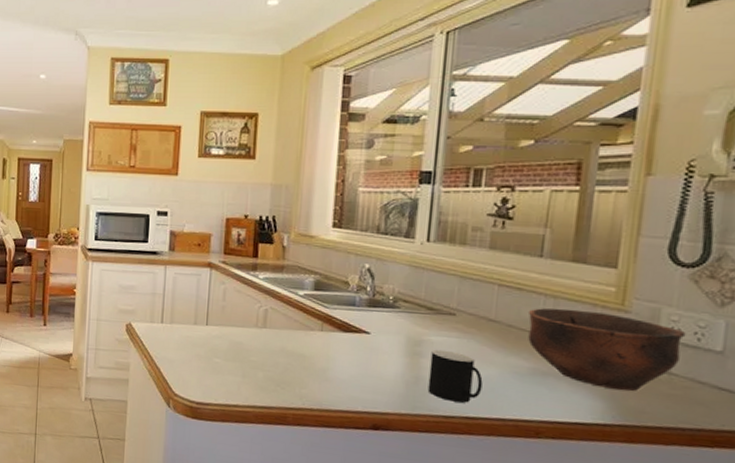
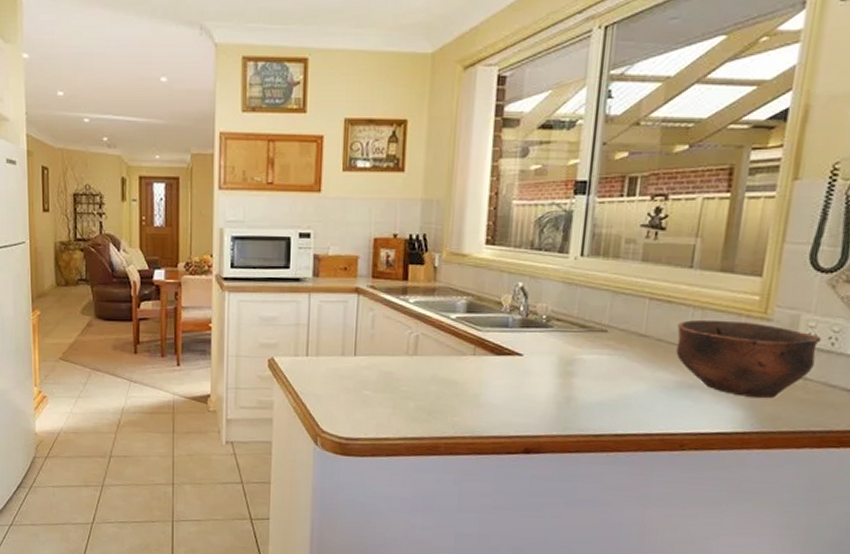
cup: present [428,349,483,403] -> none [579,368,632,420]

